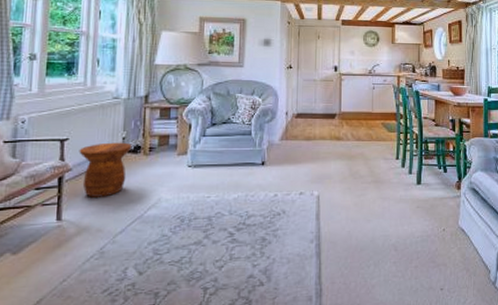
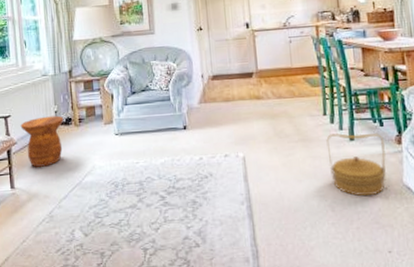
basket: none [396,177,446,237] -> present [326,132,386,197]

